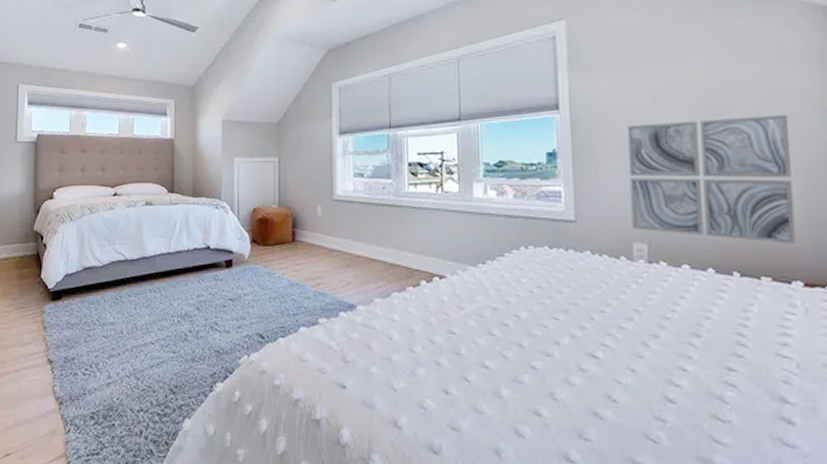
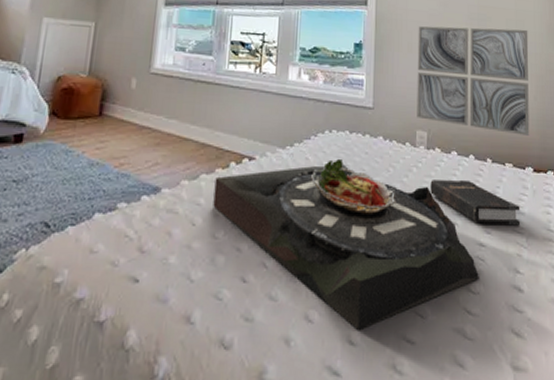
serving tray: none [407,275,730,448] -> present [213,158,479,330]
hardback book: none [655,296,787,349] -> present [430,179,521,226]

